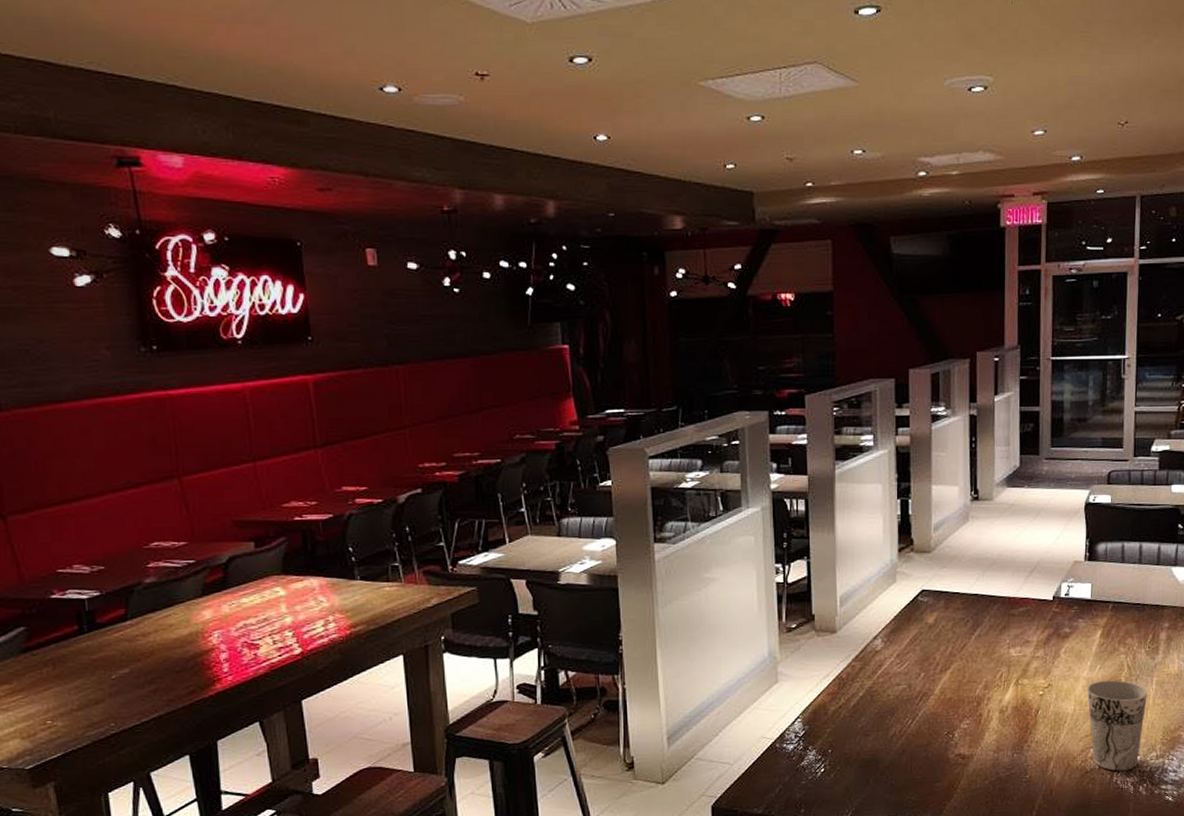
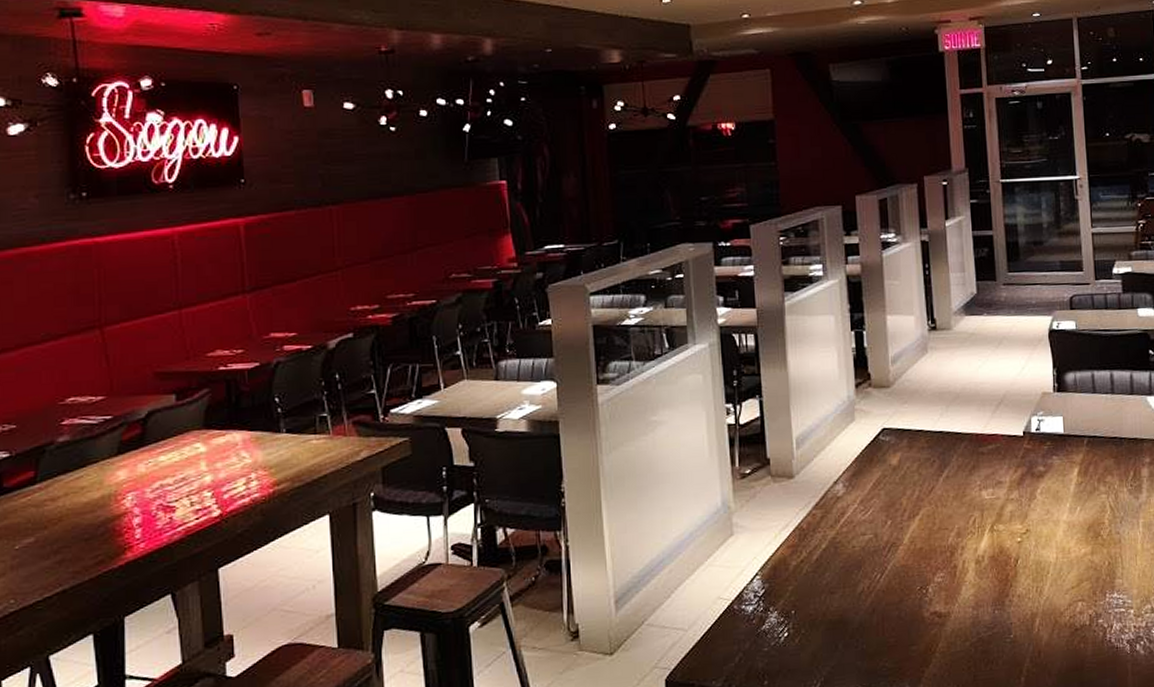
cup: present [1086,680,1147,771] -> none [1068,523,1135,628]

